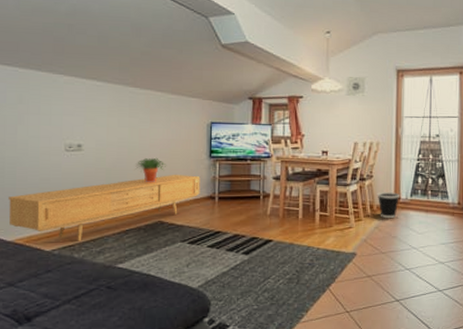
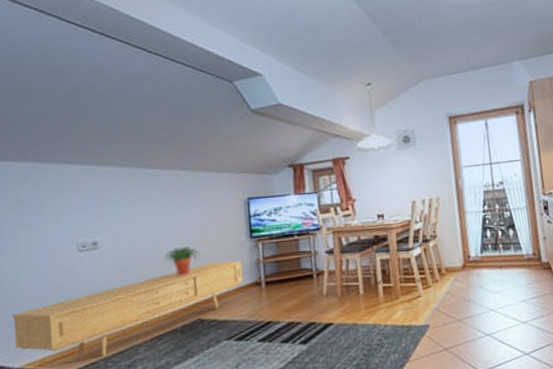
wastebasket: present [377,192,401,218] -> none [443,251,470,281]

